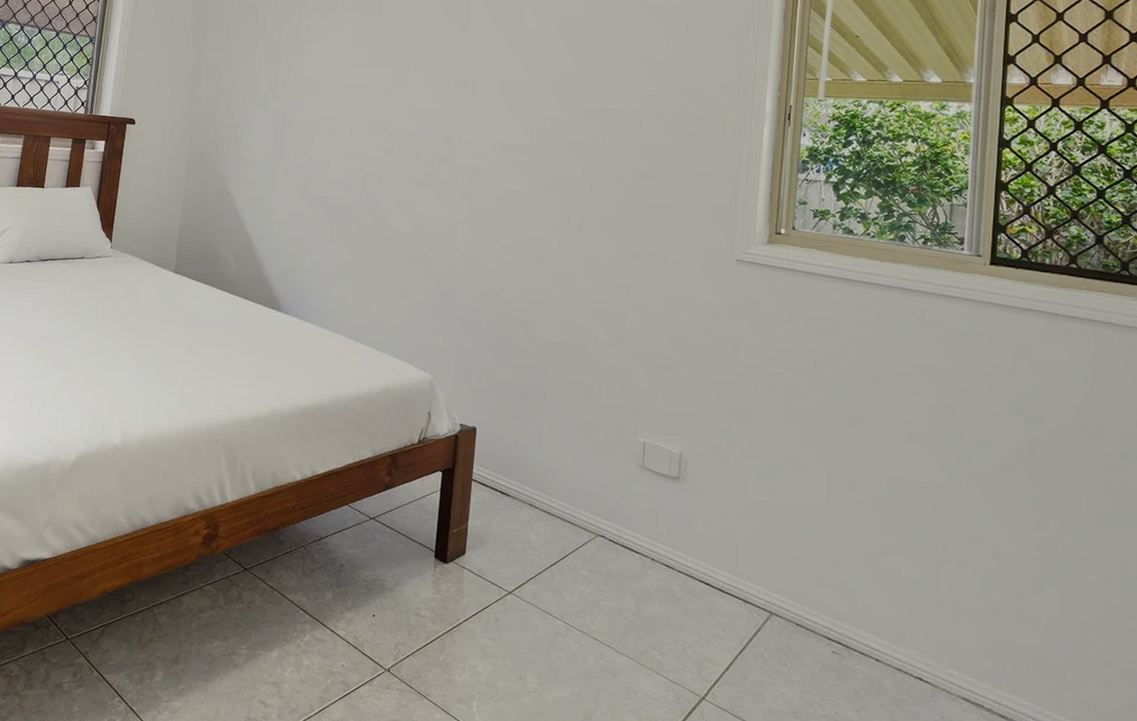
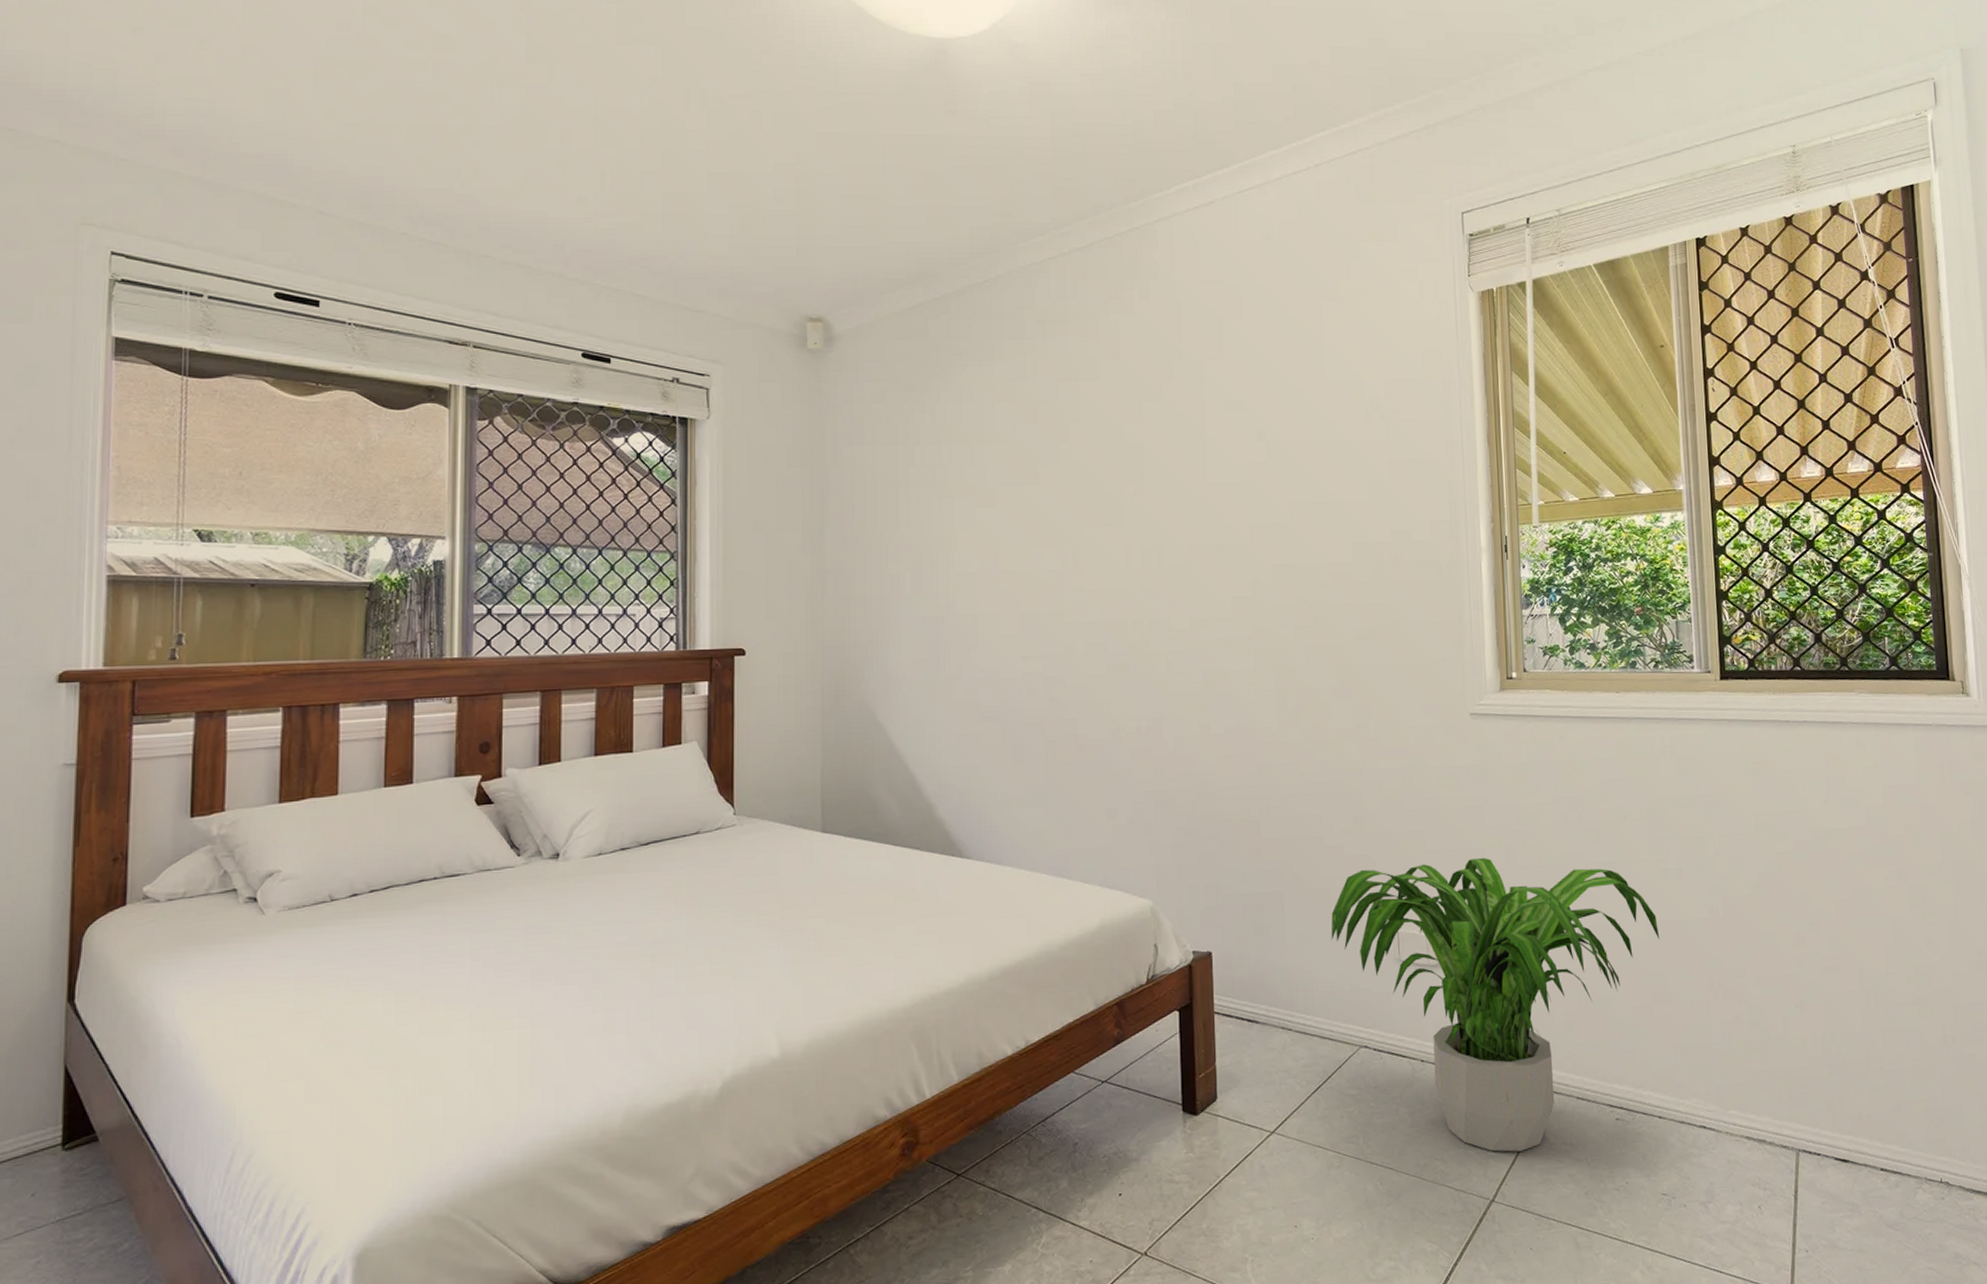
potted plant: none [583,381,898,661] -> present [1331,857,1660,1152]

